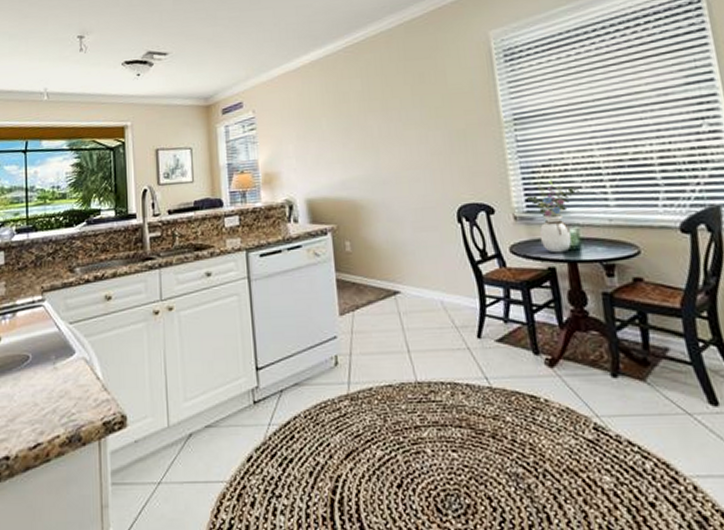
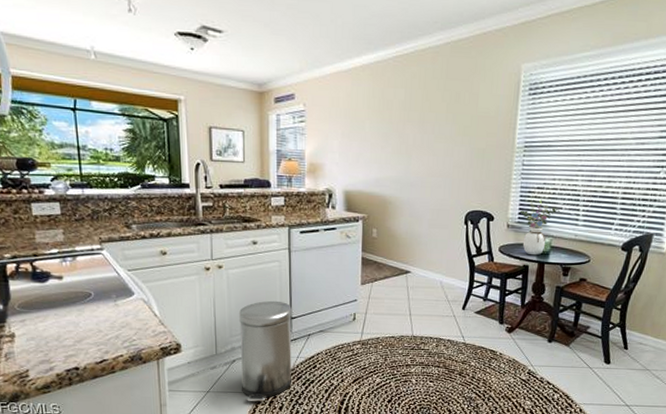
pedal bin: none [193,346,264,495] -> present [238,300,292,401]

